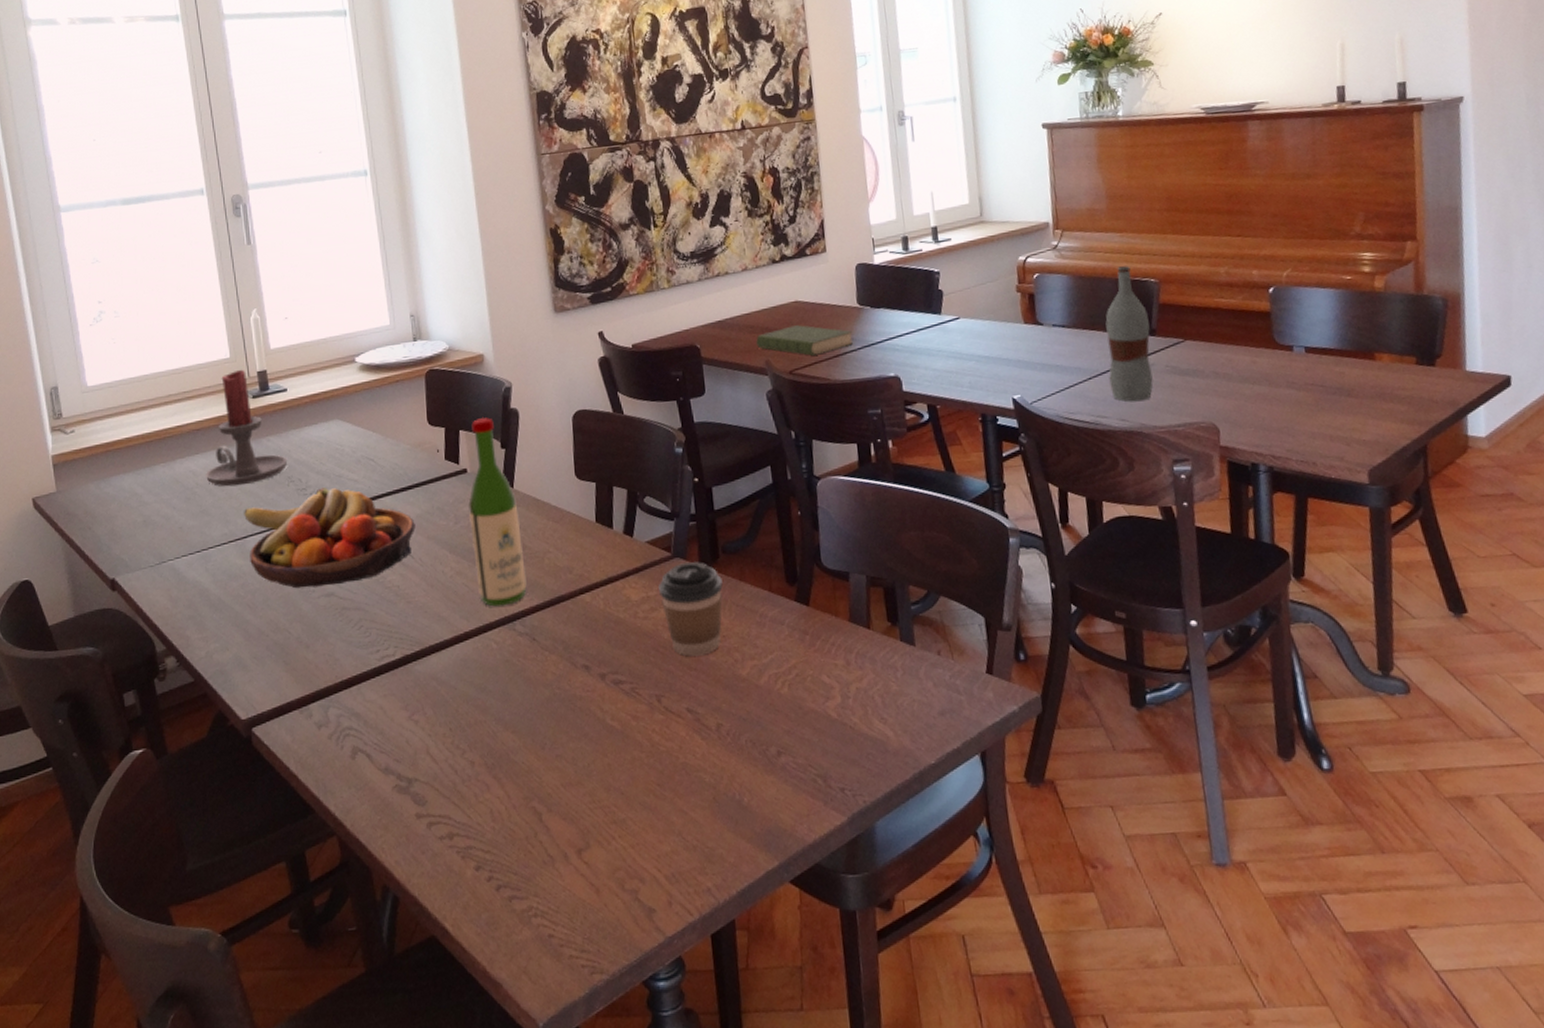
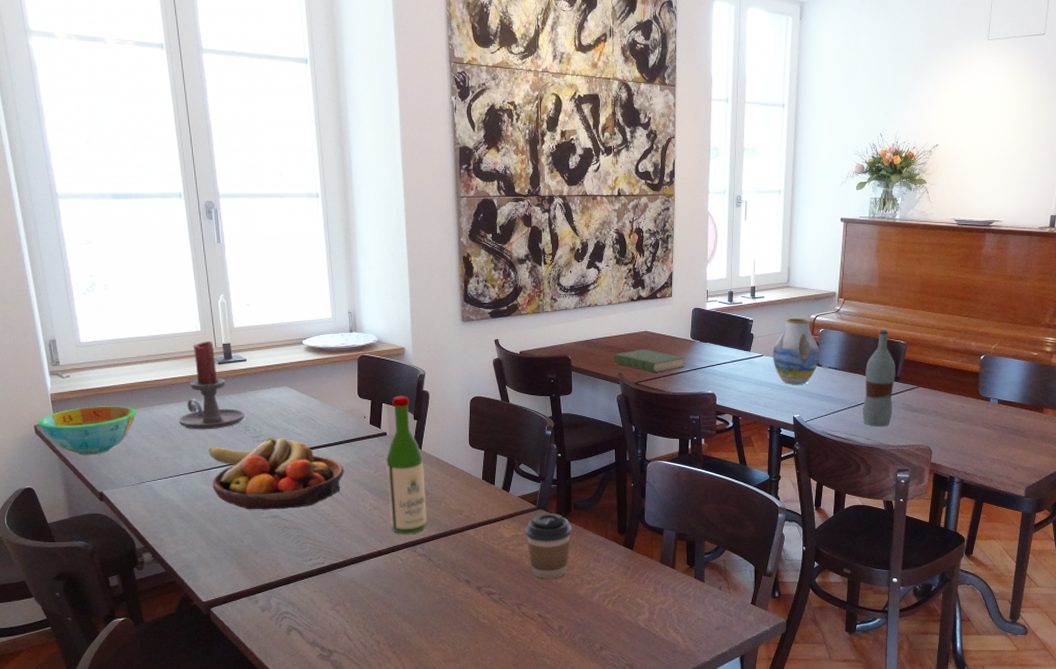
bowl: none [37,463,156,533] -> present [38,406,138,456]
vase: none [971,262,1039,354] -> present [772,317,820,385]

